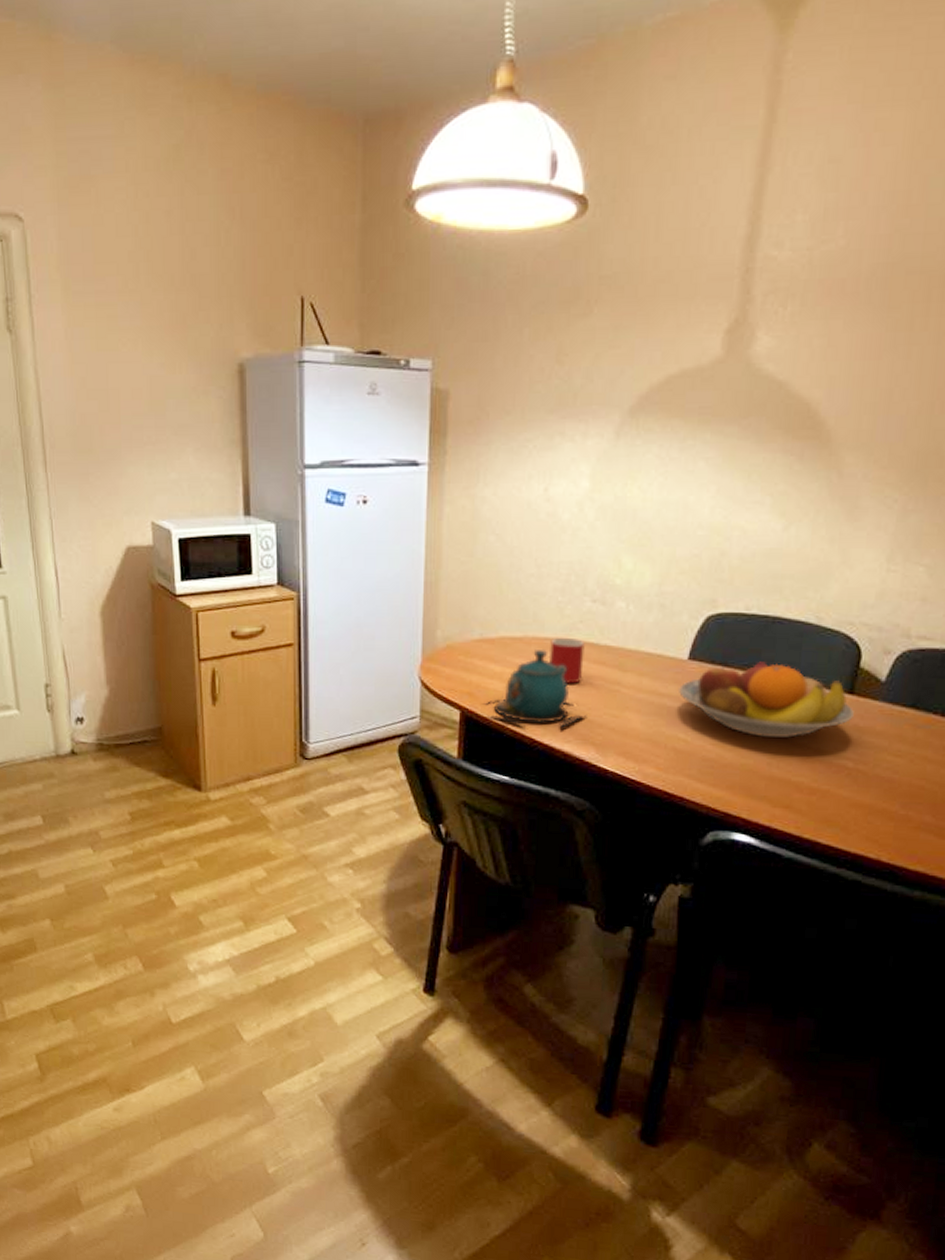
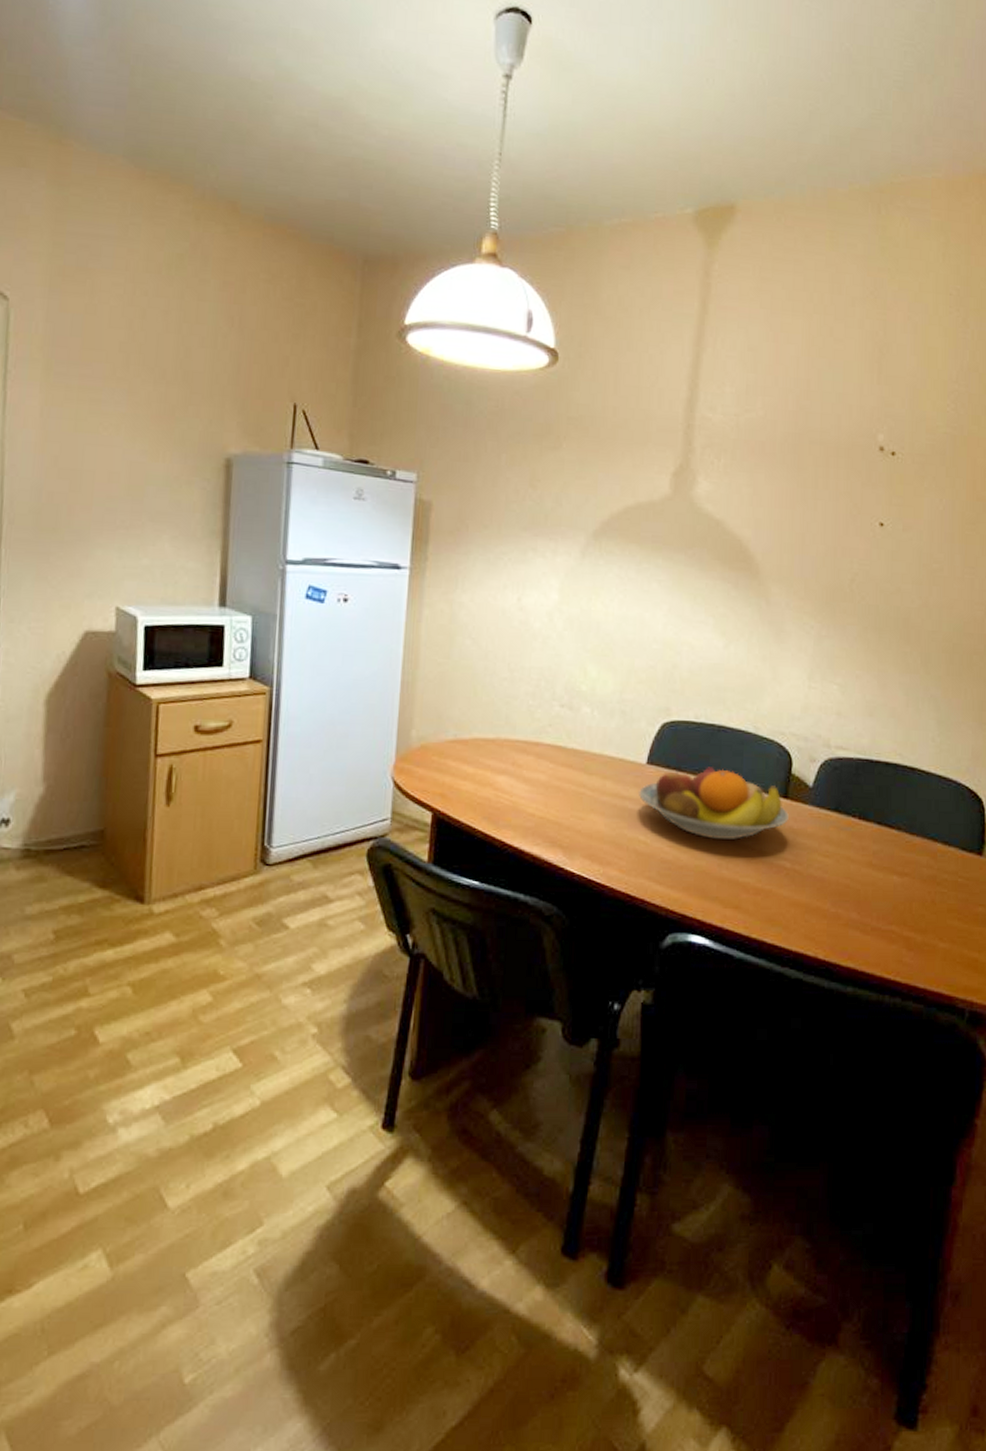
teapot: present [484,649,588,728] -> none [456,751,556,831]
mug: present [548,637,585,684] -> none [519,739,553,786]

